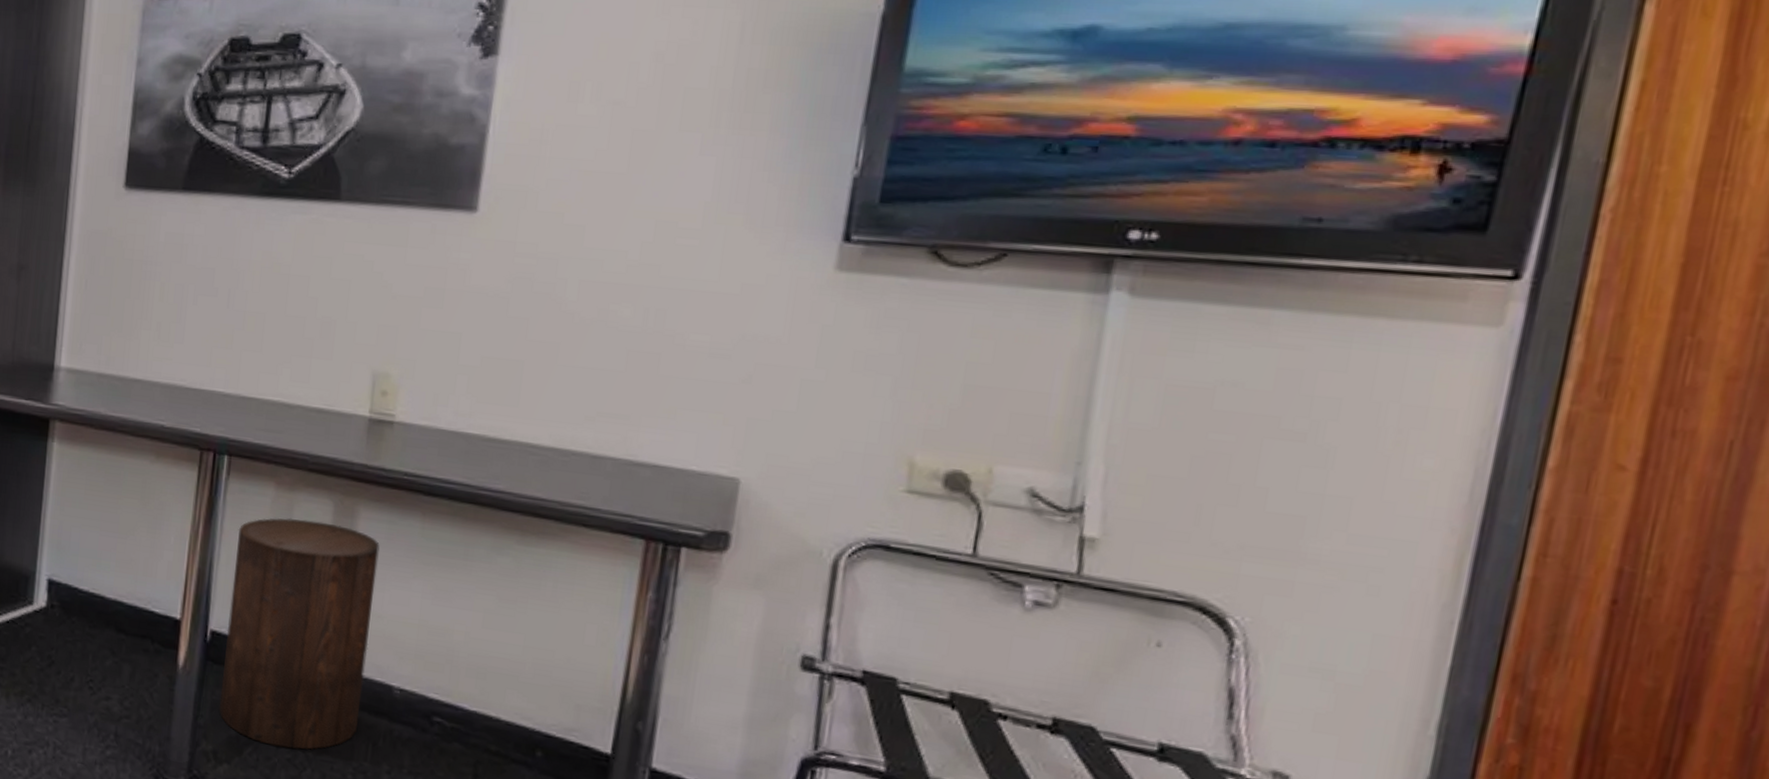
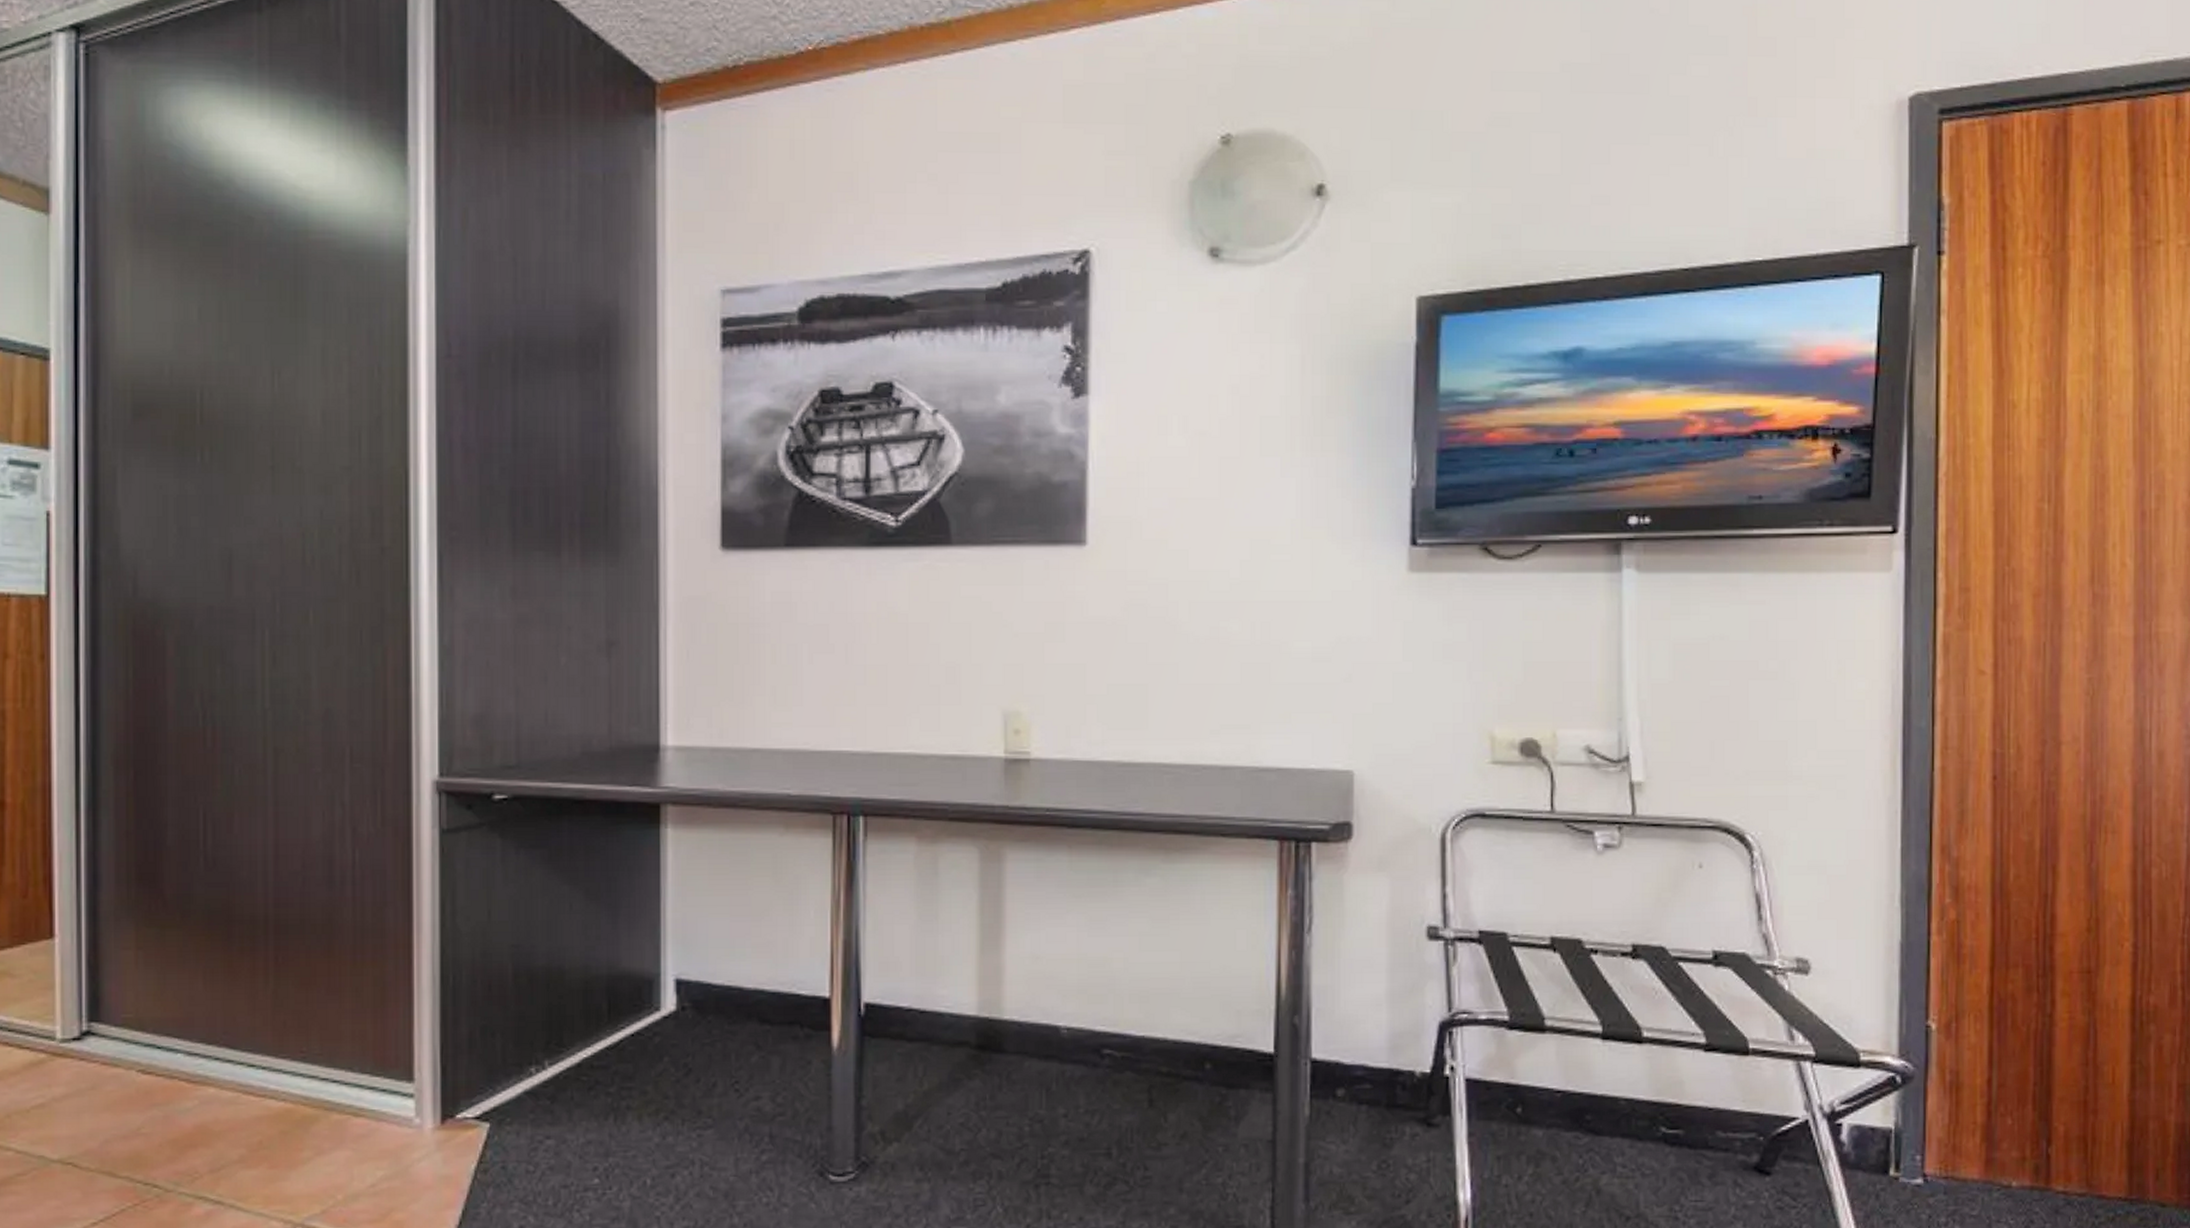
stool: present [219,518,380,750] -> none [881,870,1030,1113]

